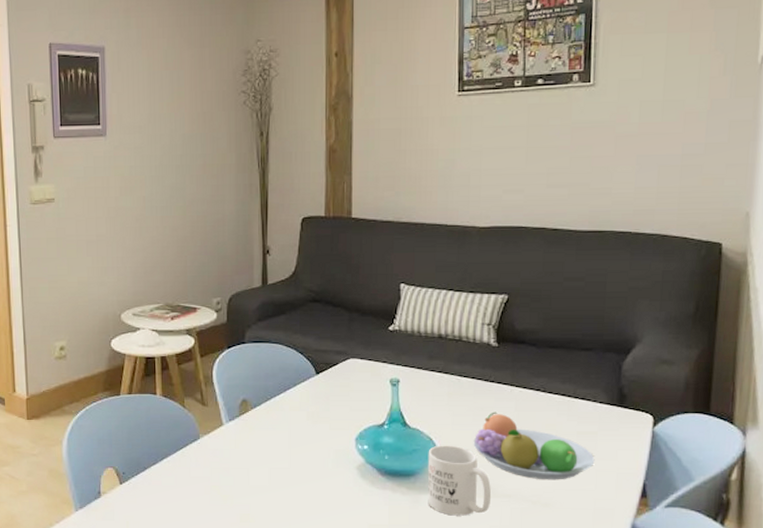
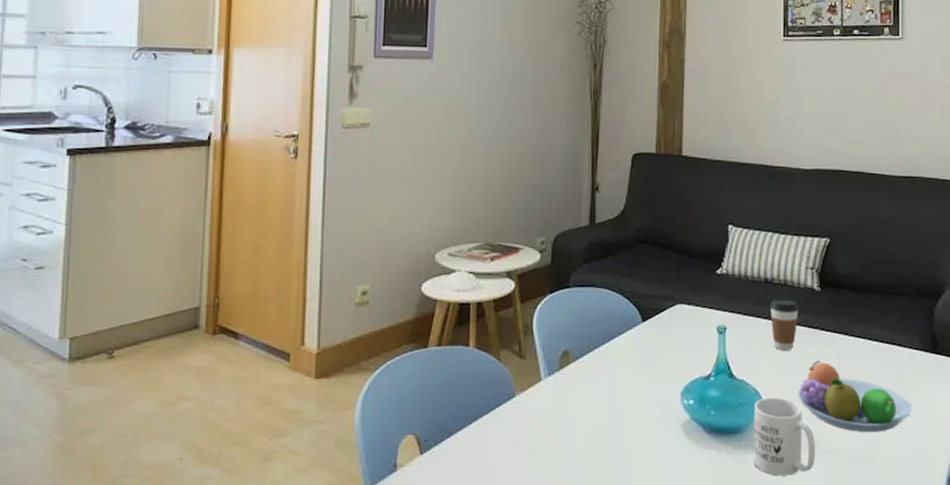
coffee cup: none [443,353,475,402] -> present [769,298,799,350]

